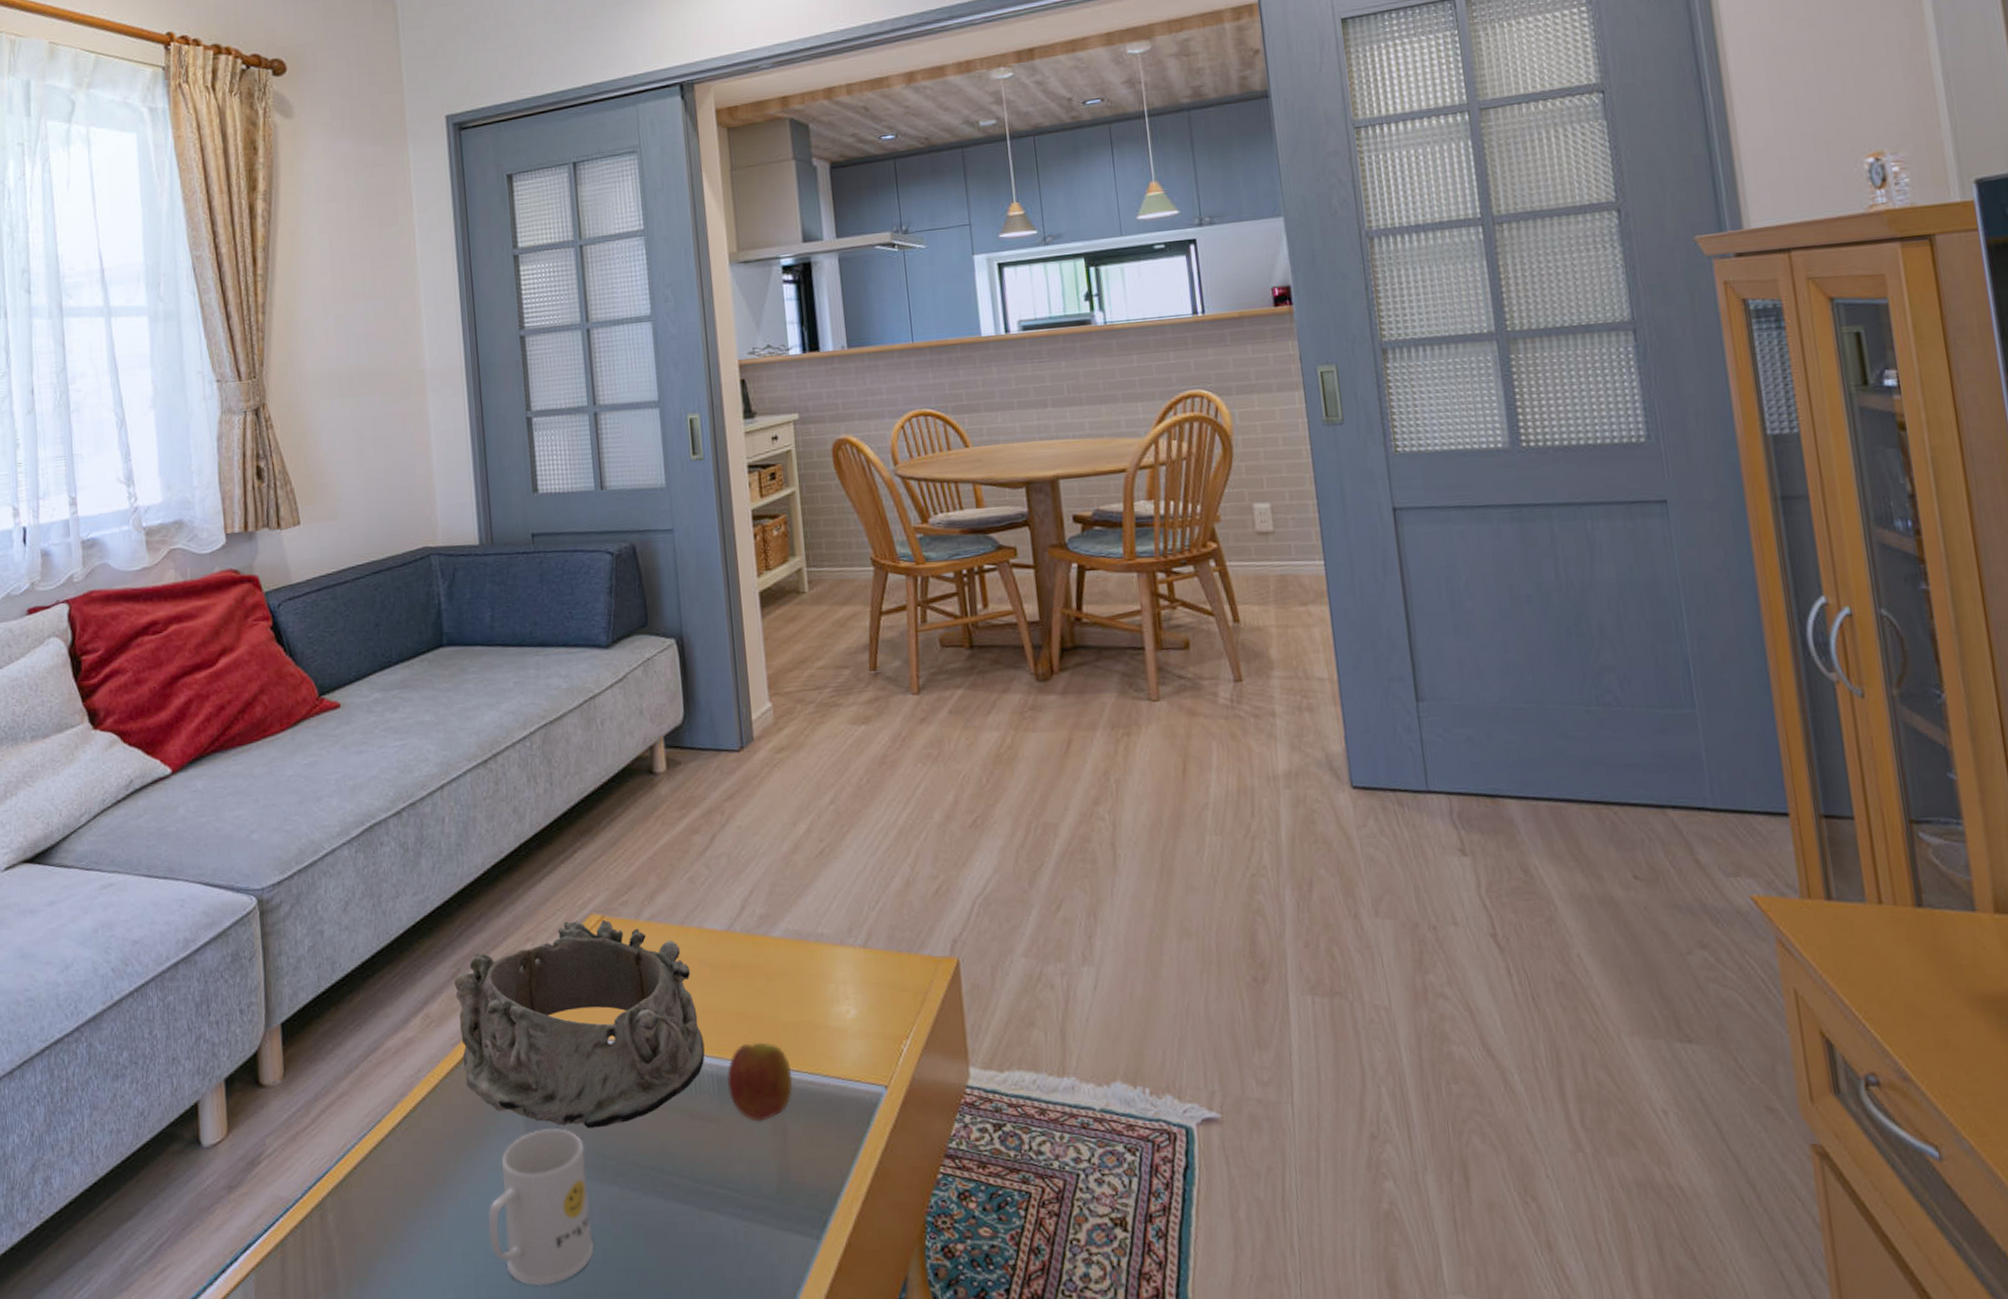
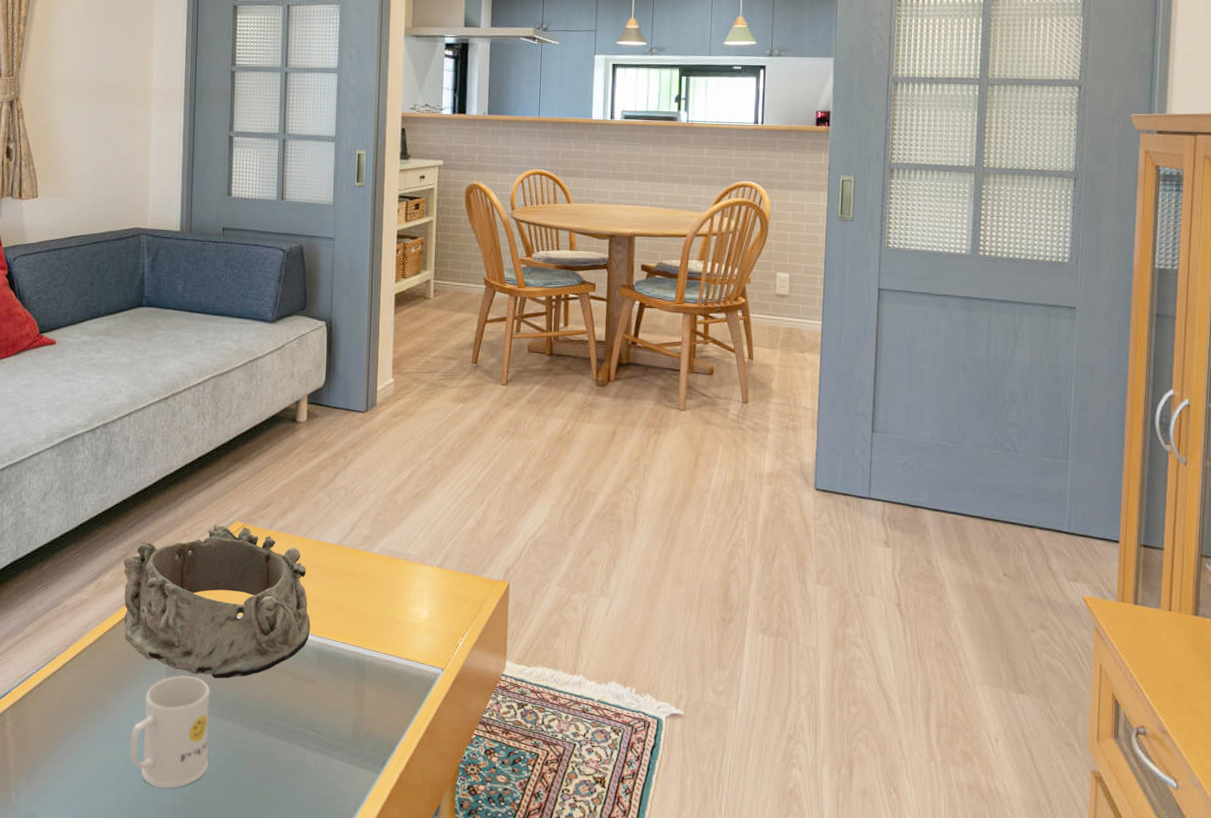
apple: present [727,1042,793,1122] -> none [324,628,374,686]

